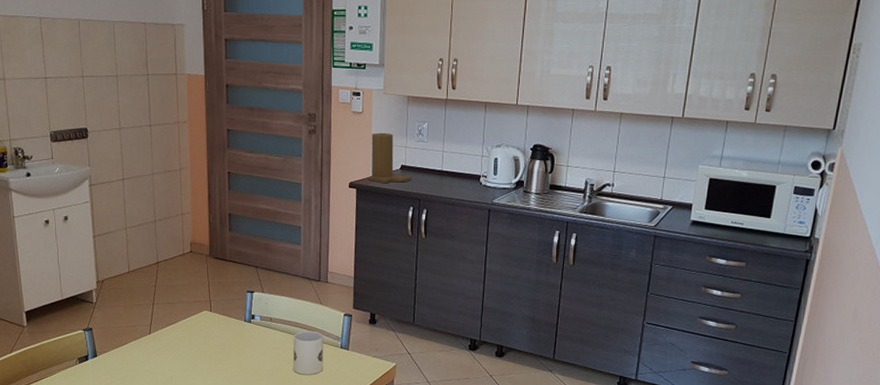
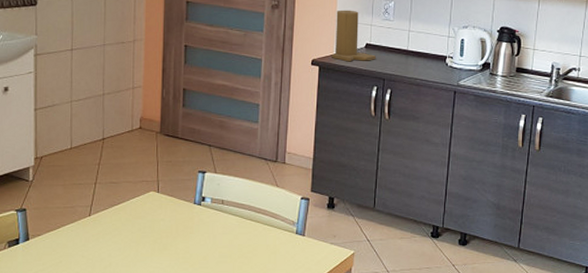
mug: present [292,331,324,375] -> none [244,214,278,262]

